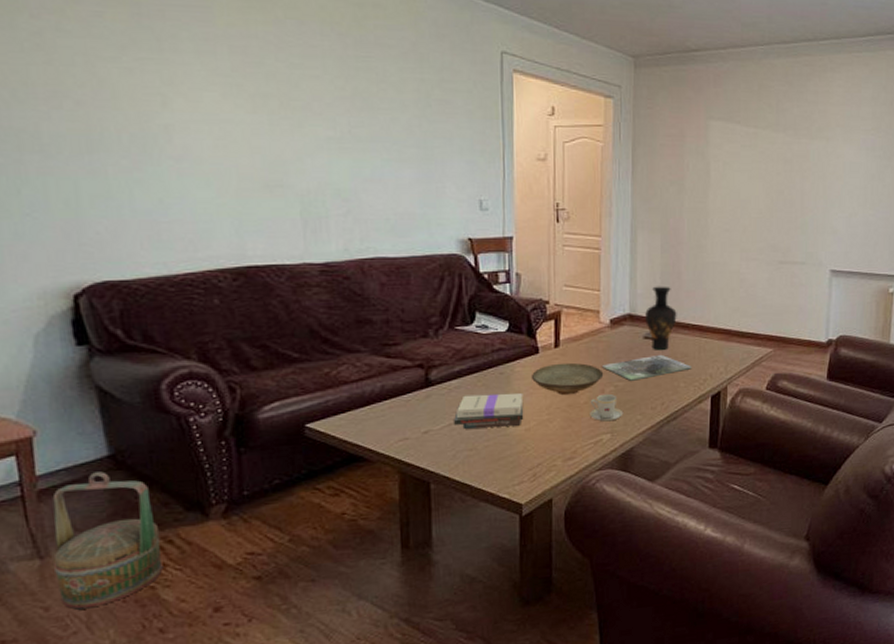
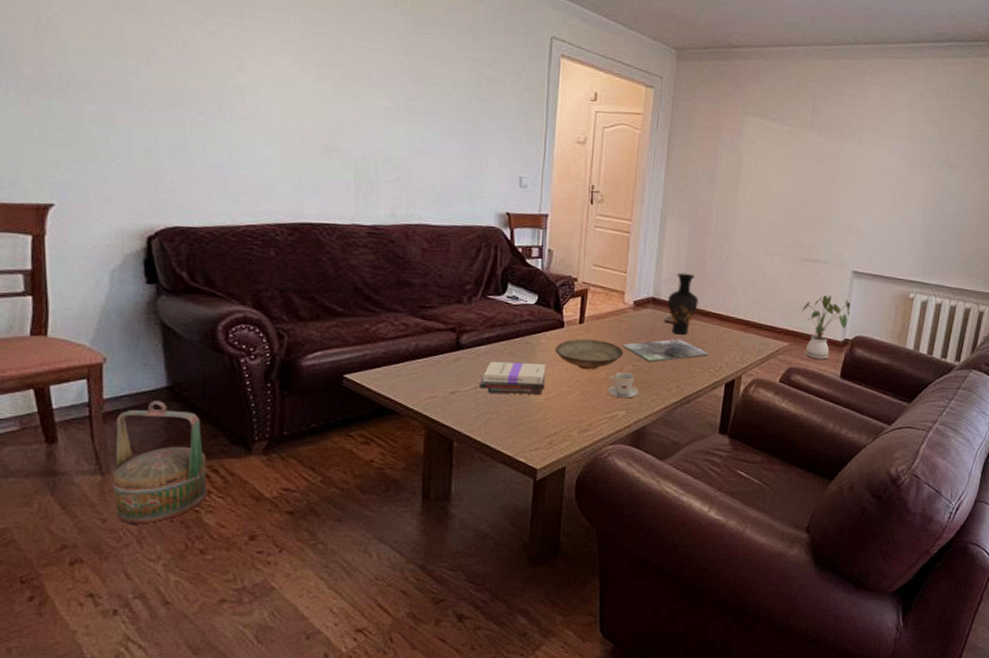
house plant: none [783,297,832,363] -> present [802,296,851,360]

